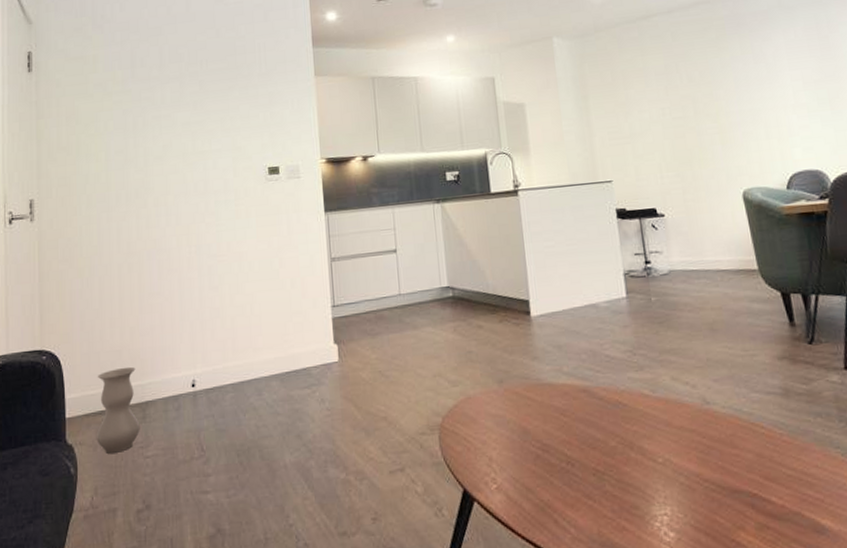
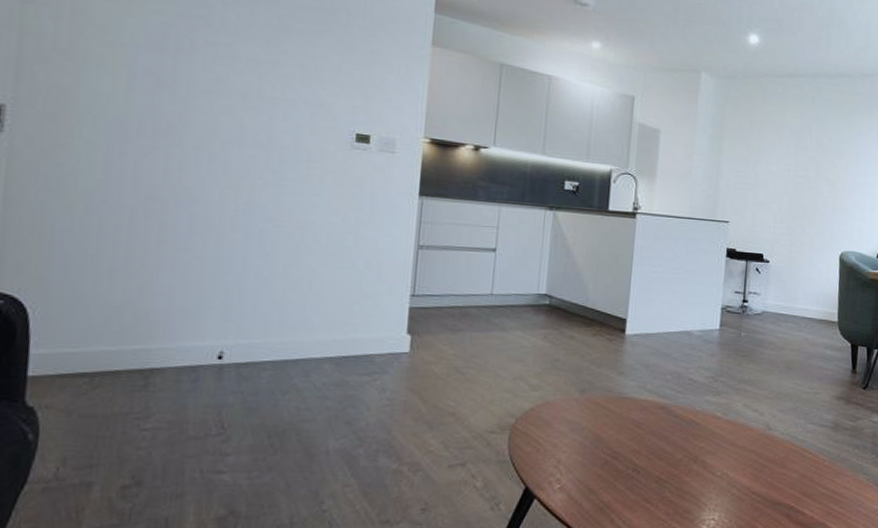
vase: present [96,366,140,454] -> none [71,326,141,422]

